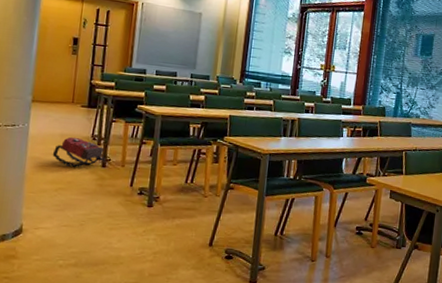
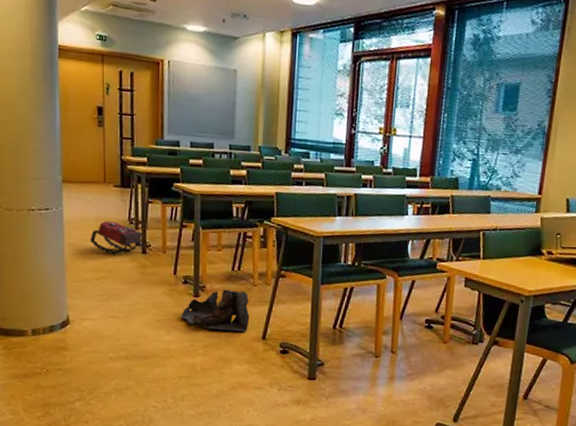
bag: none [133,200,199,239] -> present [181,289,250,332]

